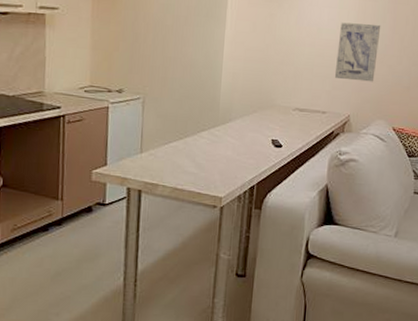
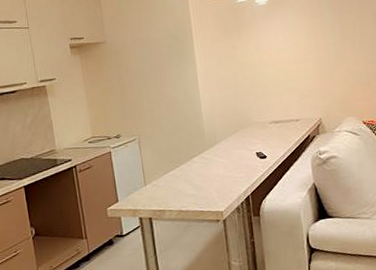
wall art: present [334,22,381,82] -> none [295,35,336,89]

